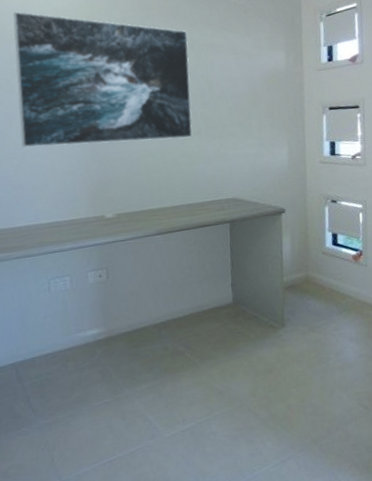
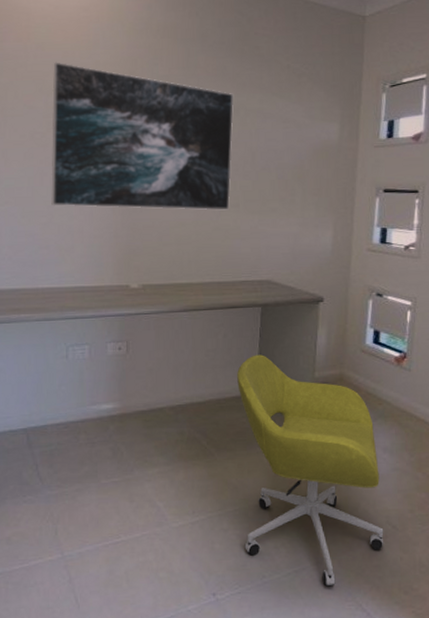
office chair: none [212,266,359,471] -> present [237,354,384,587]

